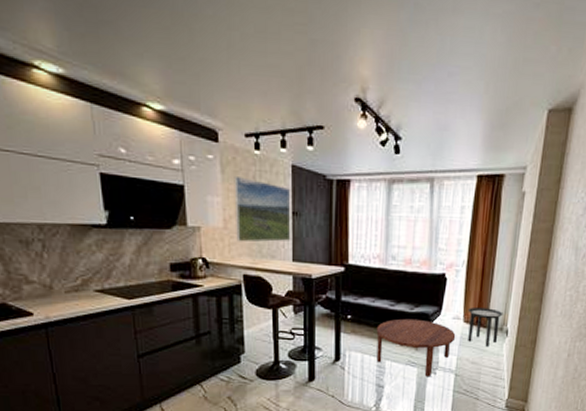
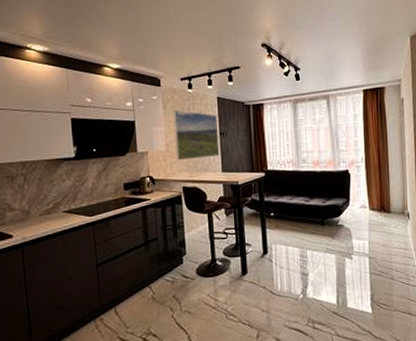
coffee table: present [376,318,456,377] -> none [296,211,365,262]
side table: present [468,308,503,346] -> none [372,195,402,229]

